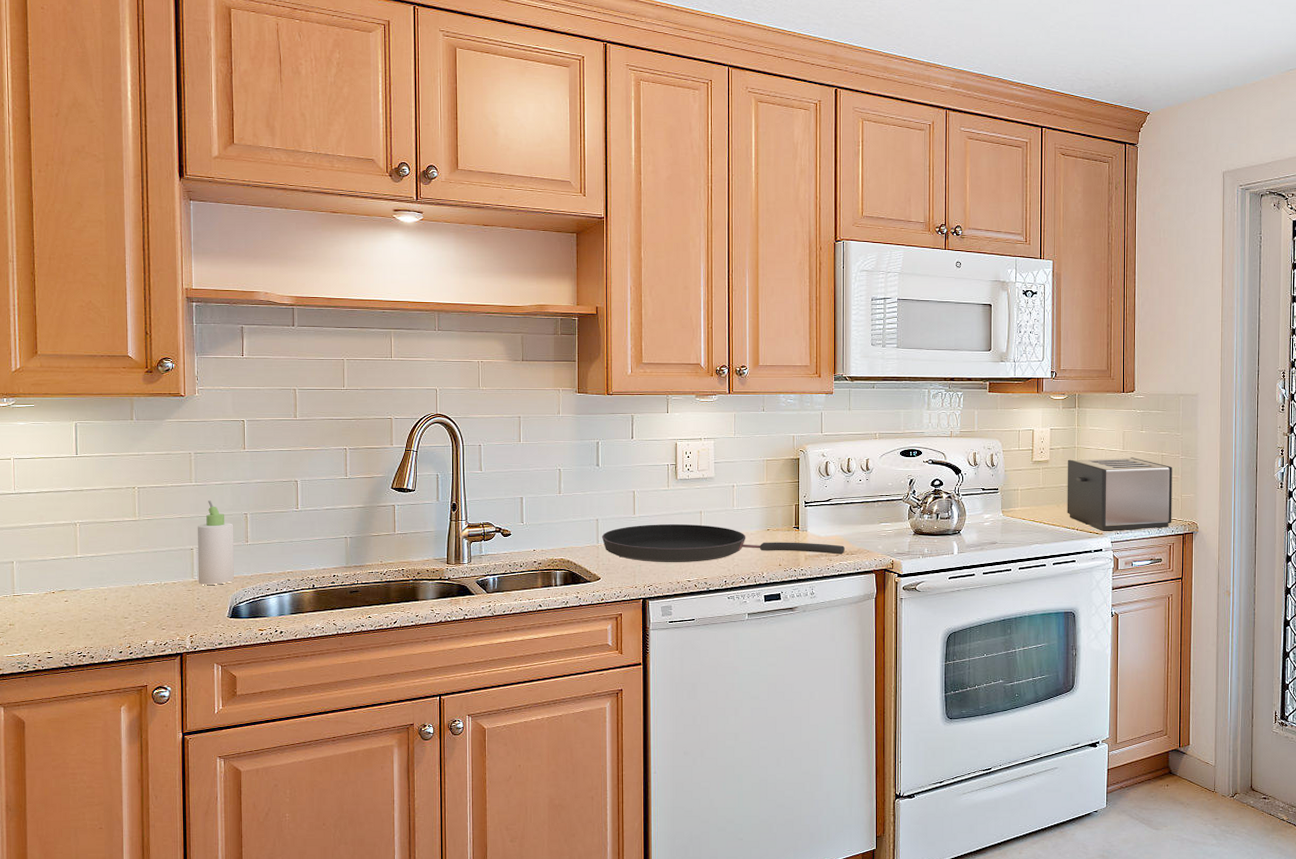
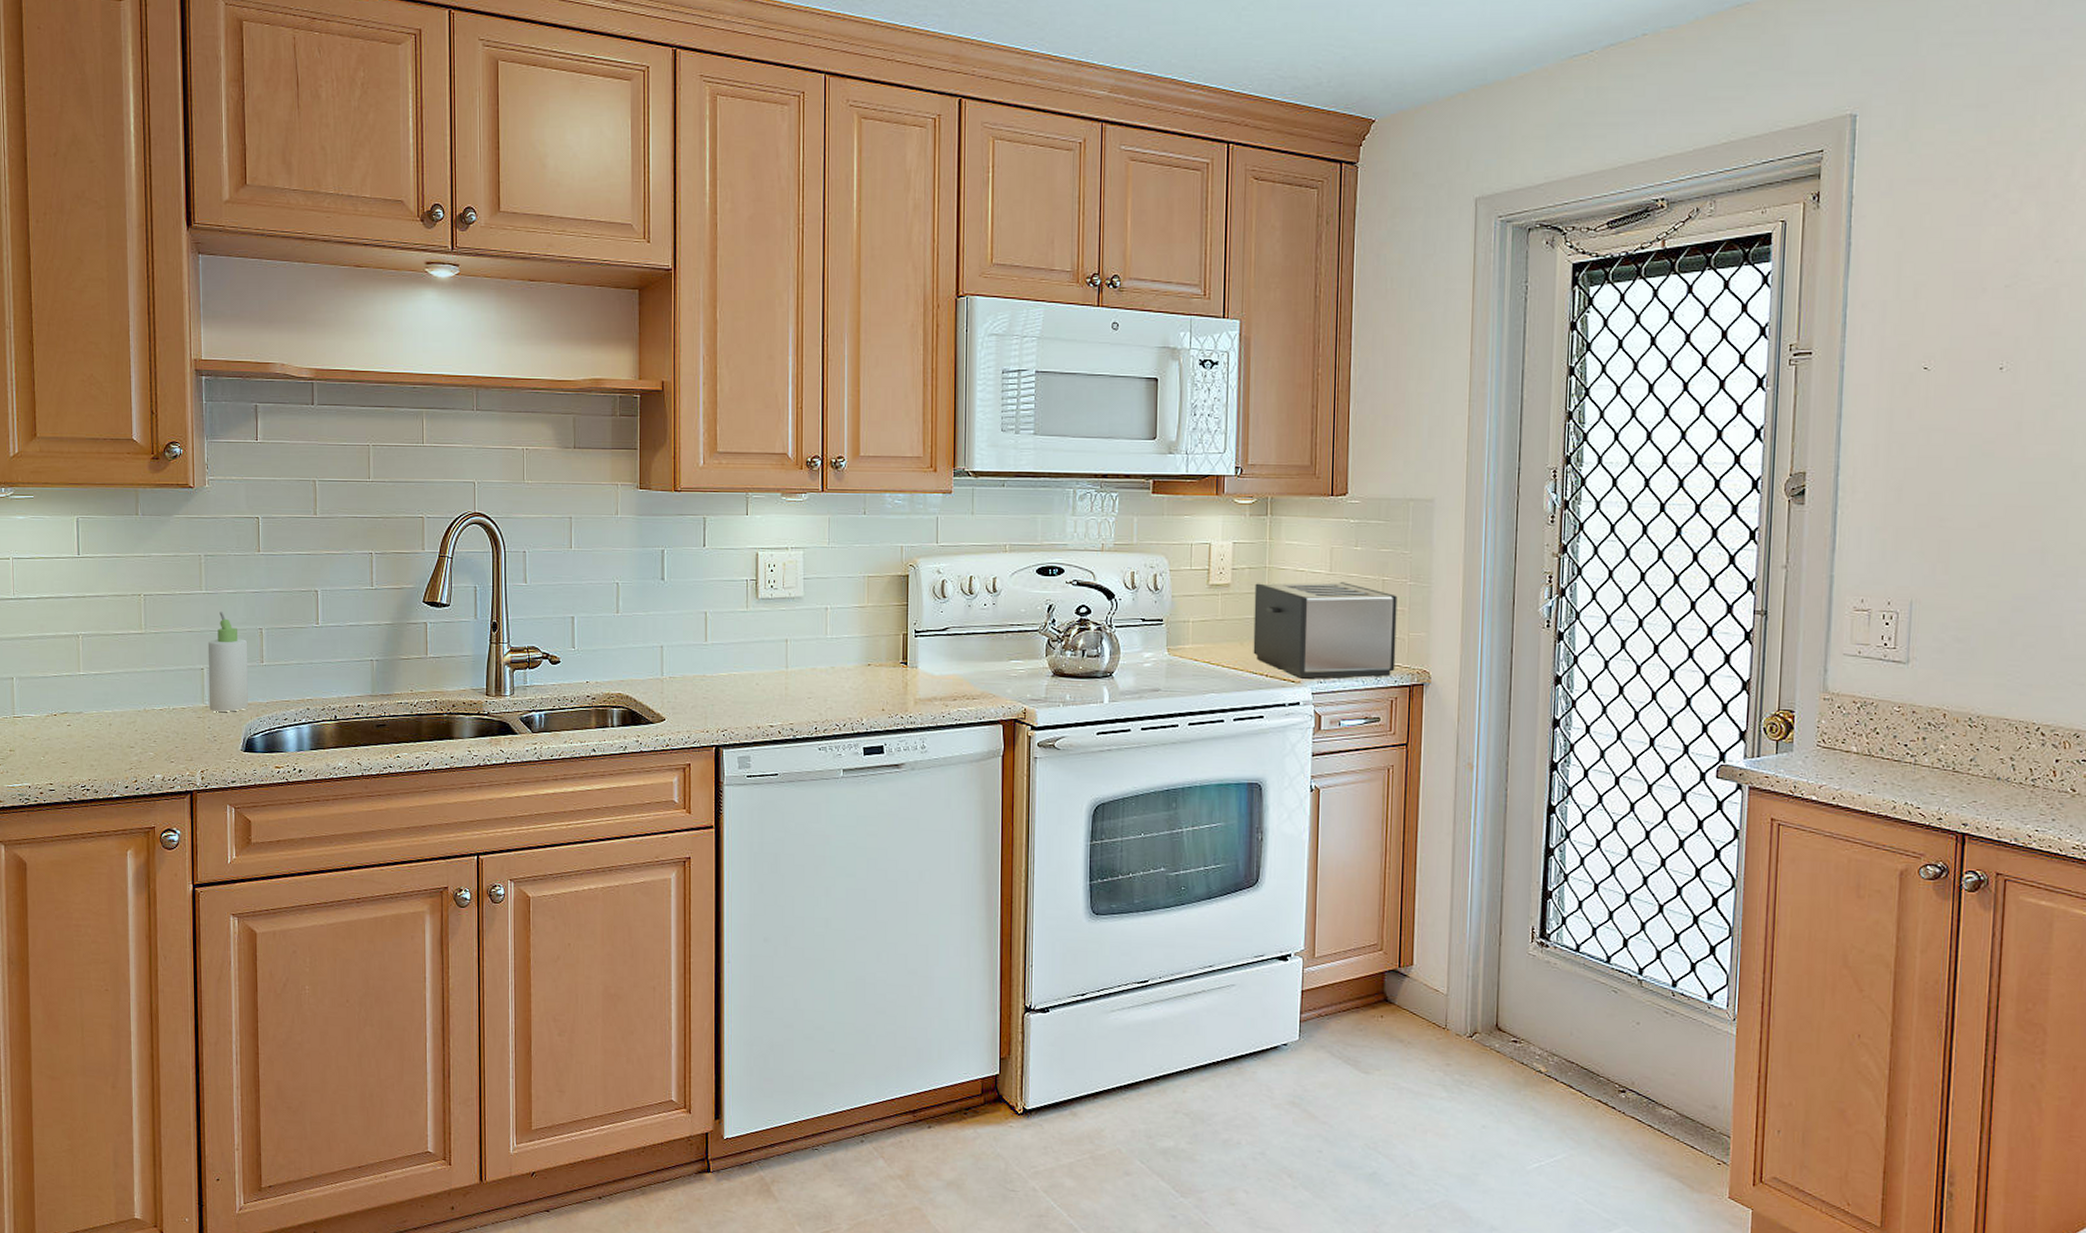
frying pan: present [601,524,845,563] -> none [666,654,964,704]

